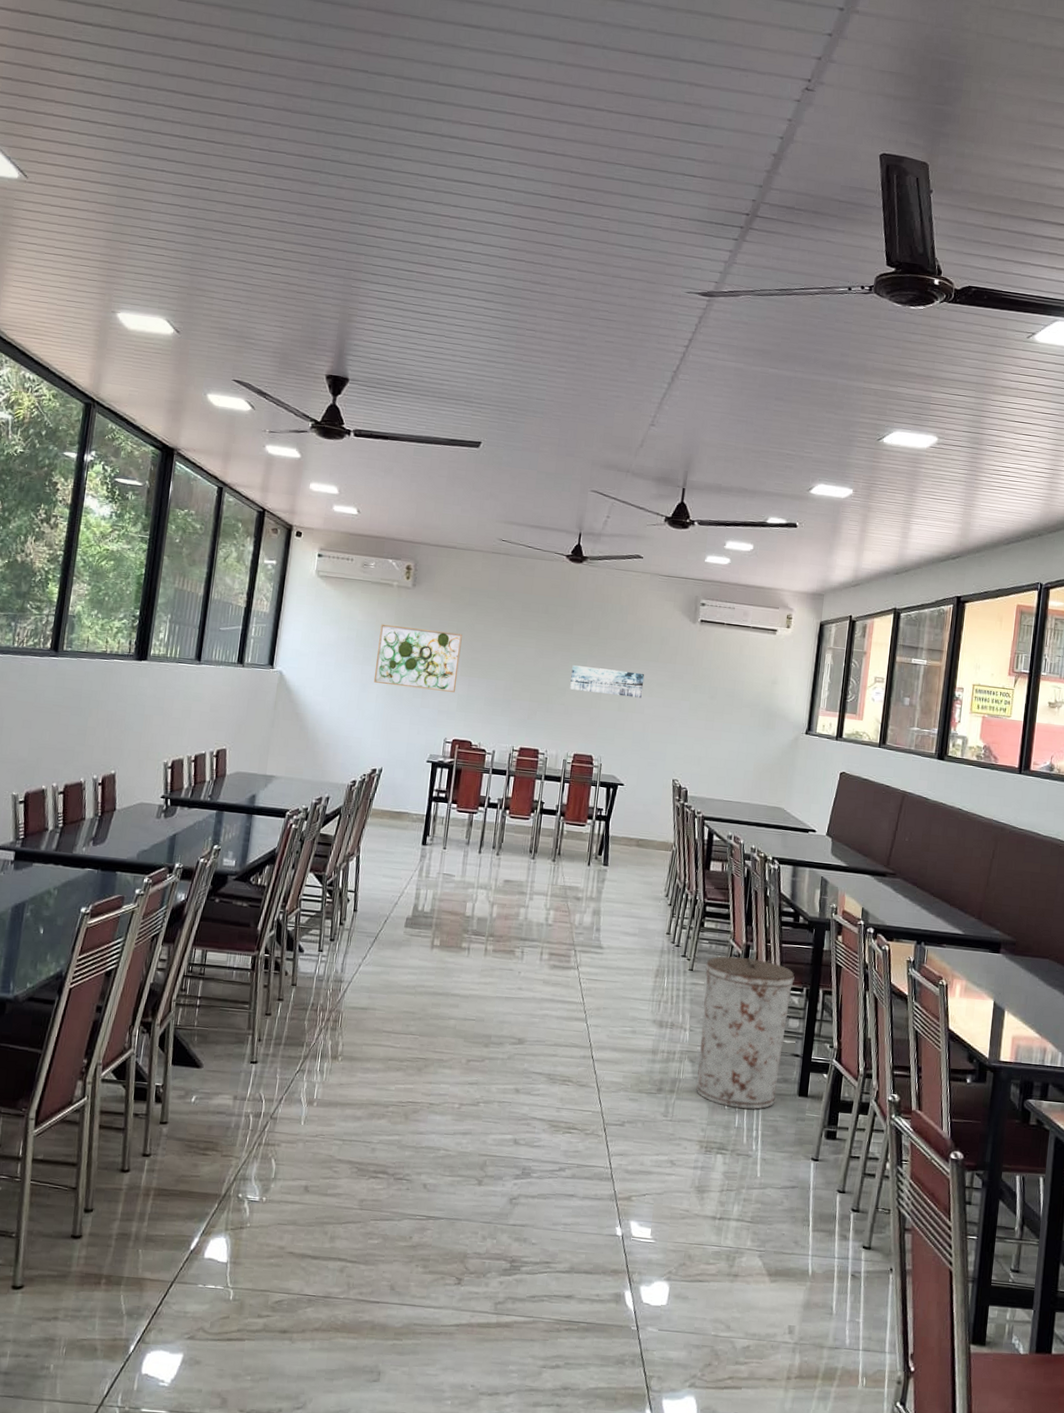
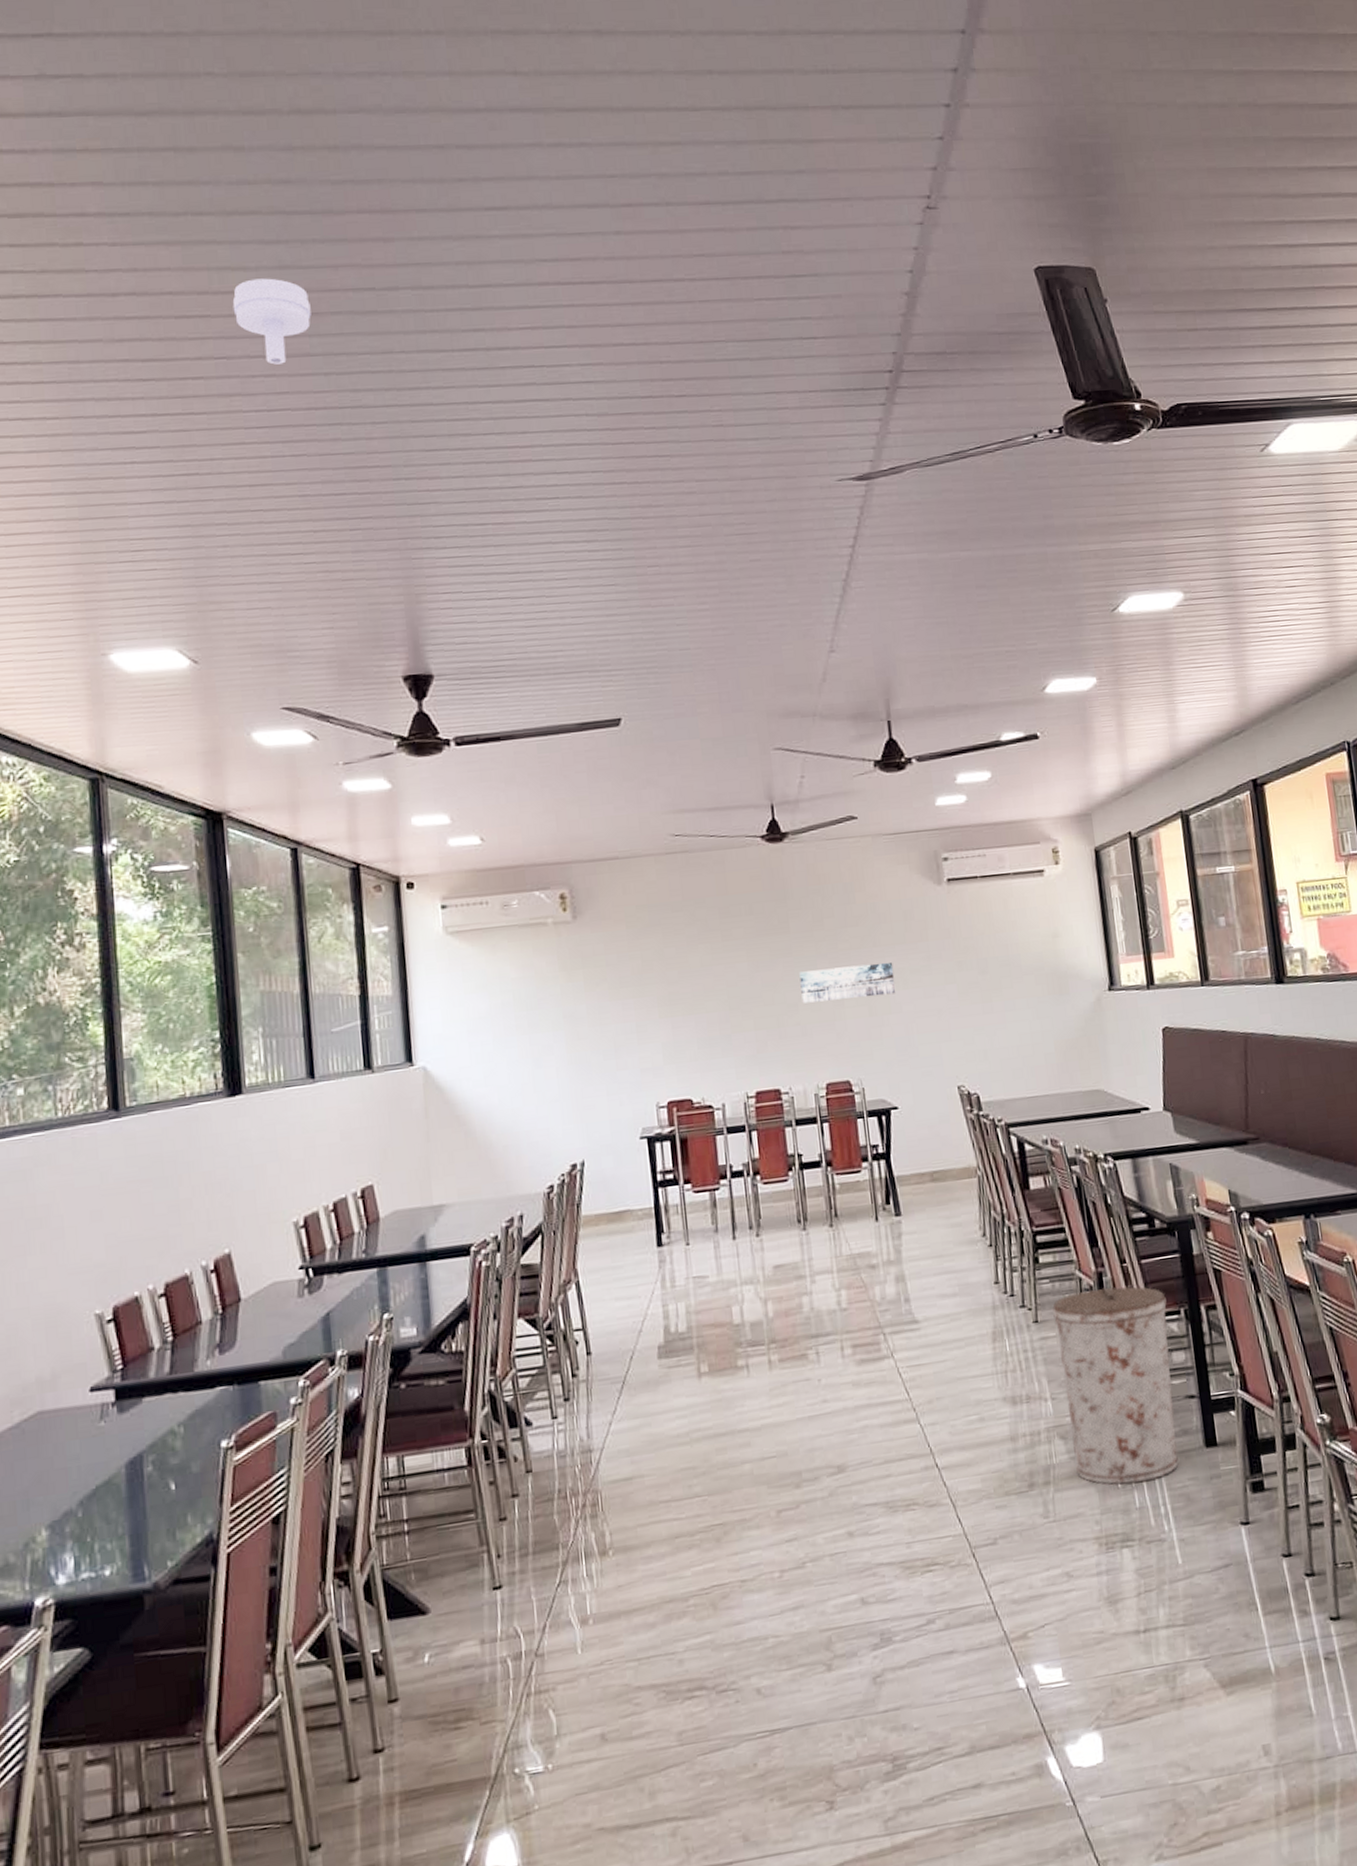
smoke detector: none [259,46,317,117] -> present [232,278,311,365]
wall art: present [373,624,463,692] -> none [542,965,658,1053]

